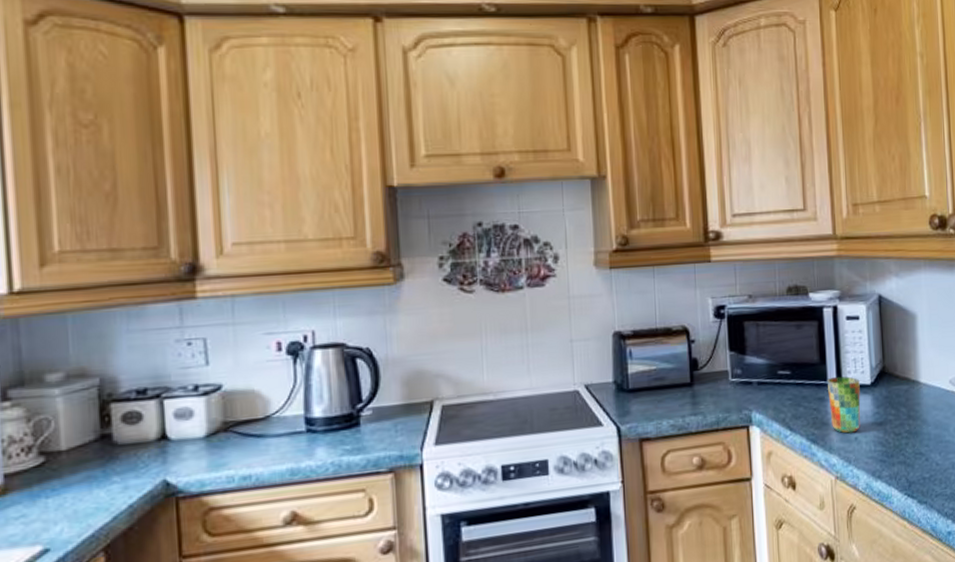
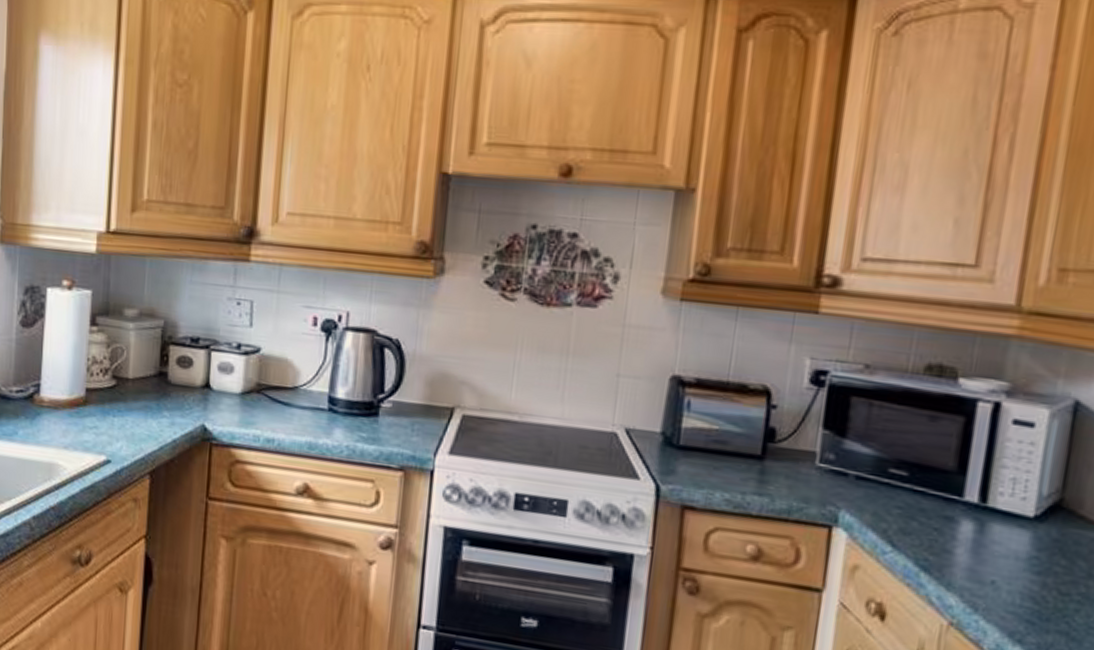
cup: present [826,376,861,434] -> none [957,494,1017,574]

